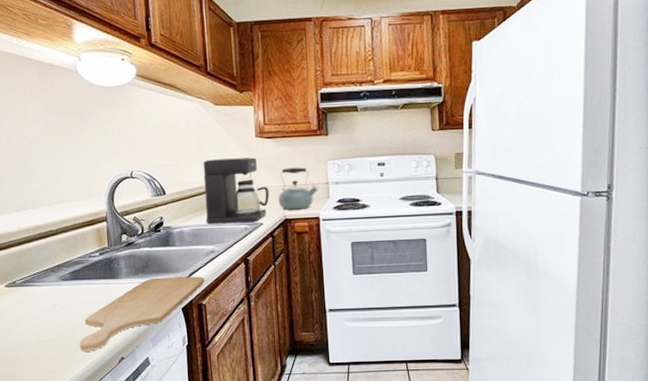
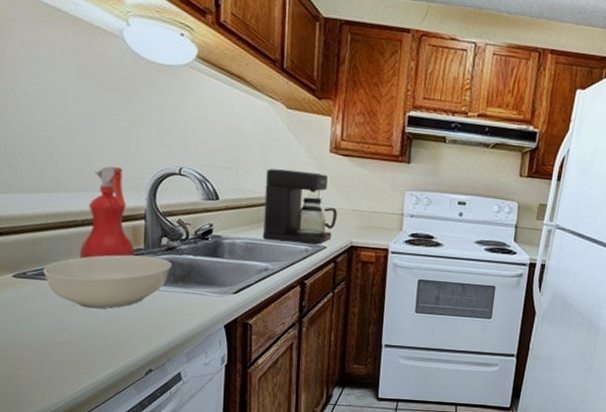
bowl: none [28,253,132,307] -> present [42,254,172,309]
spray bottle: none [56,178,101,263] -> present [79,166,134,259]
chopping board: present [80,276,205,352] -> none [101,289,254,360]
kettle: present [278,167,320,210] -> none [346,191,393,239]

